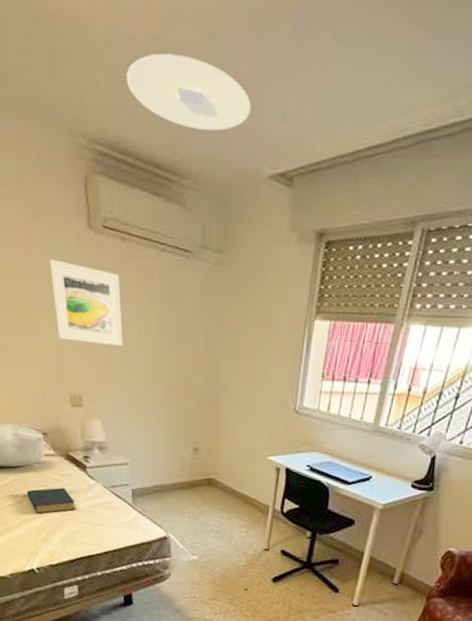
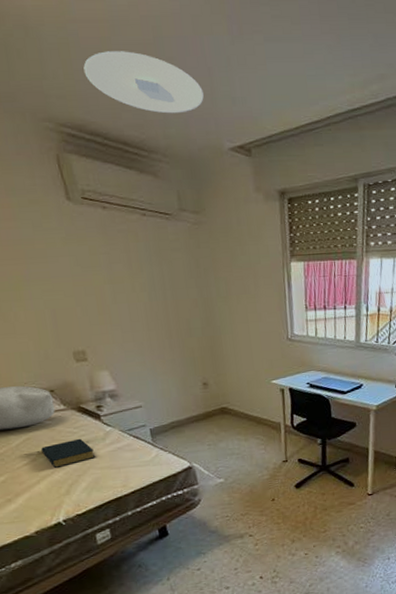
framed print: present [49,258,123,346] -> none [31,229,119,302]

